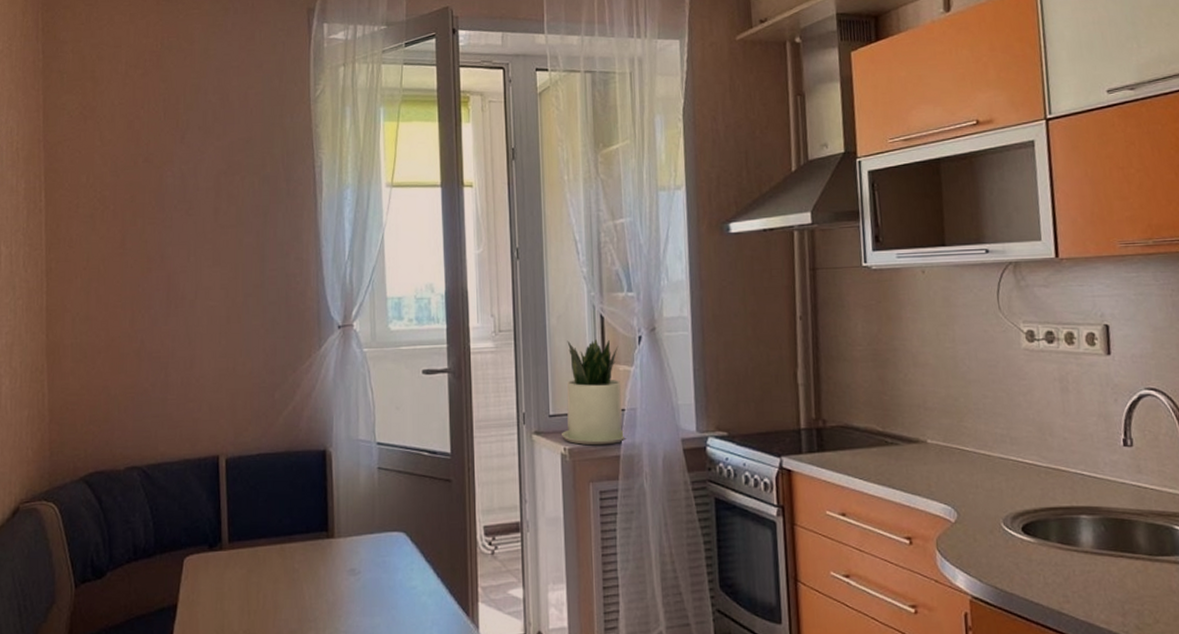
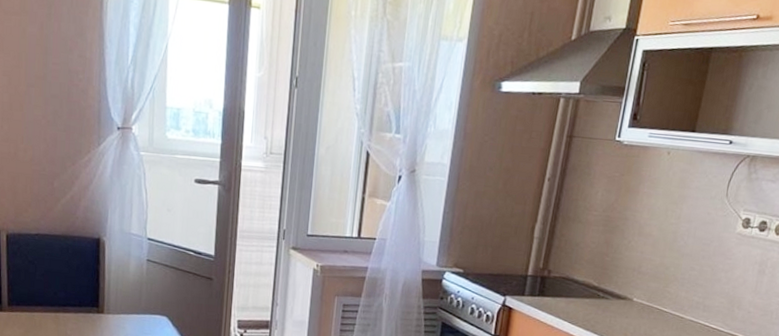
planter: present [562,339,628,446] -> none [316,170,379,267]

